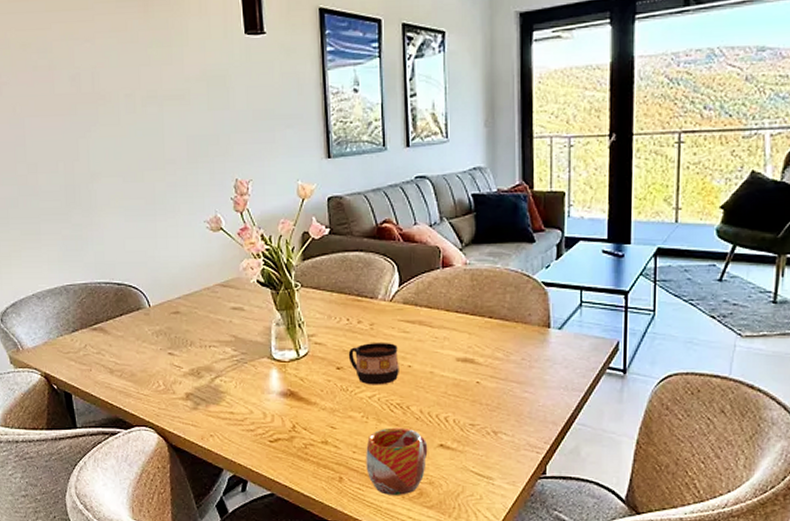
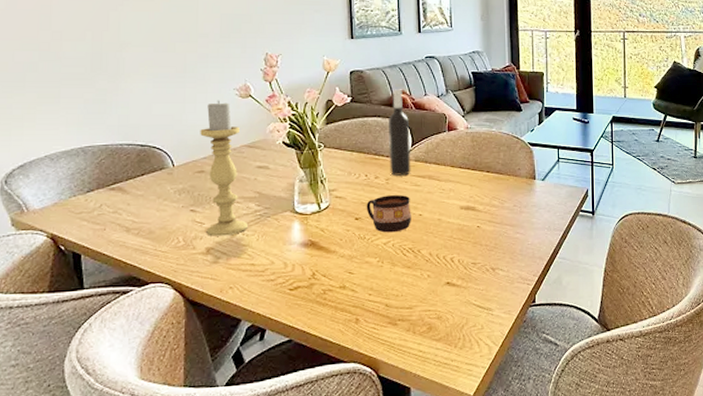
candle holder: none [173,234,225,381] -> present [200,100,247,236]
mug: present [366,427,428,495] -> none [381,269,436,332]
wine bottle: none [371,217,399,320] -> present [388,89,411,176]

